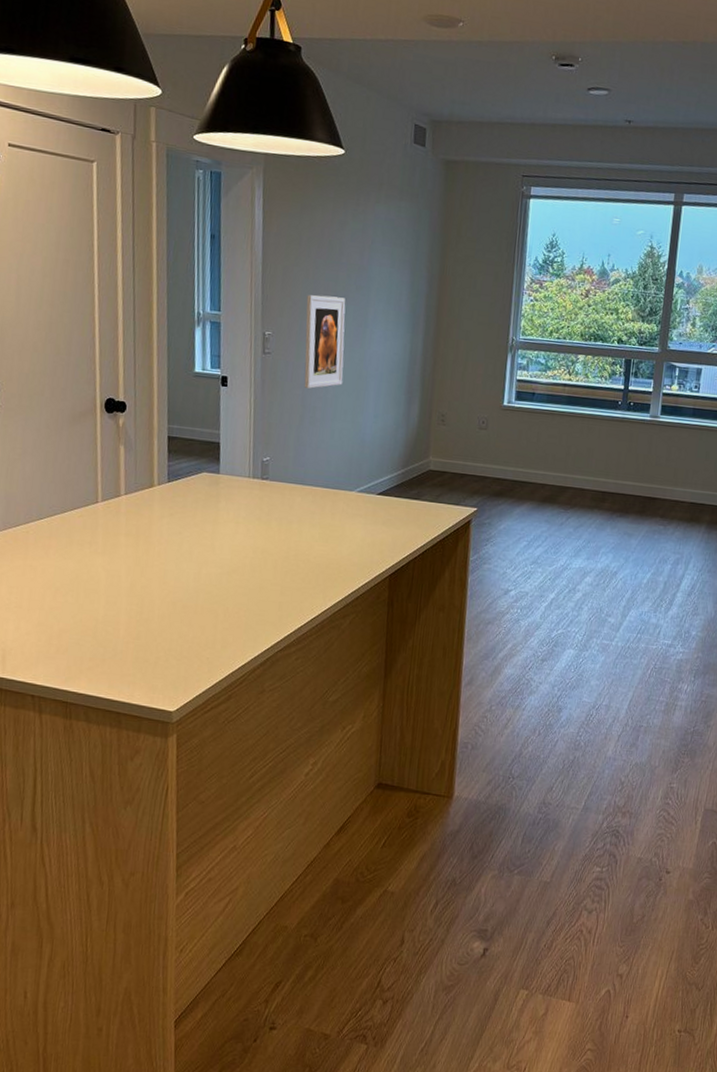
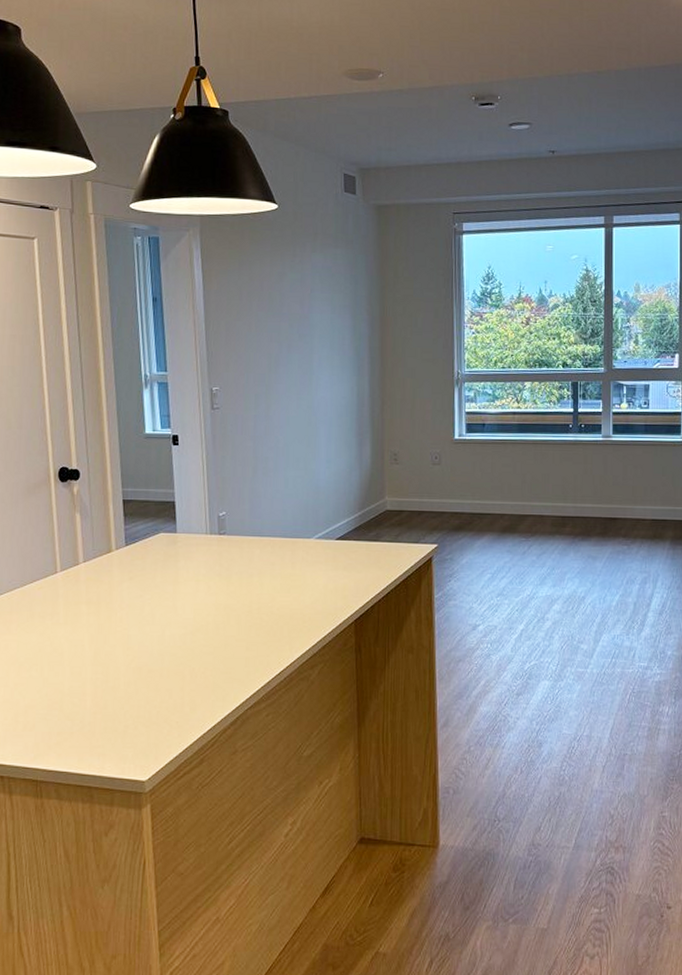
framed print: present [304,295,346,389] -> none [251,347,293,440]

